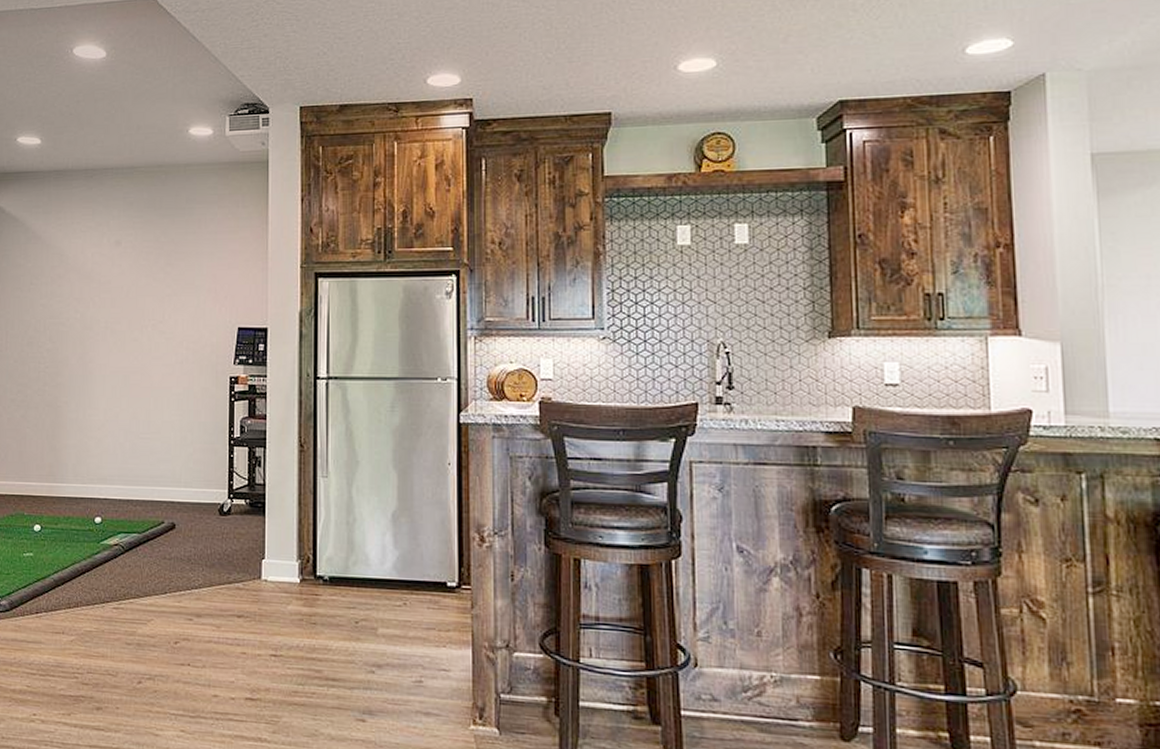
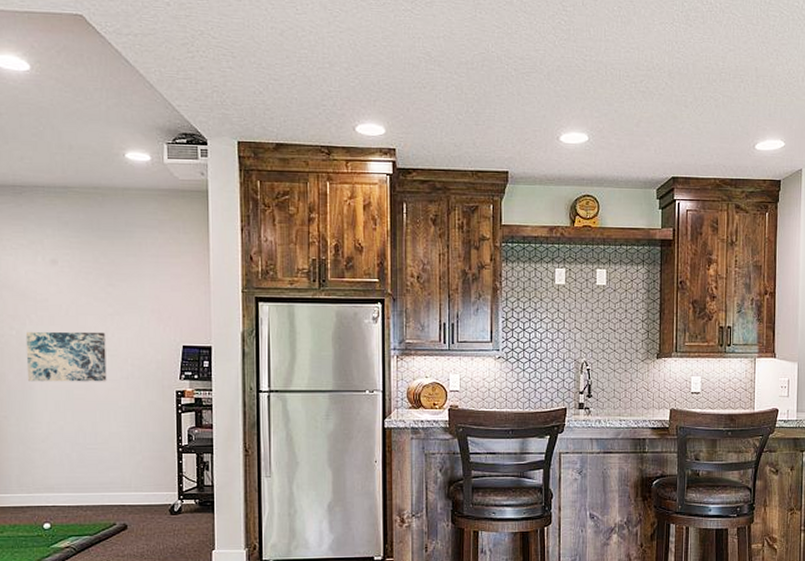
wall art: none [88,313,163,367] -> present [25,331,107,382]

